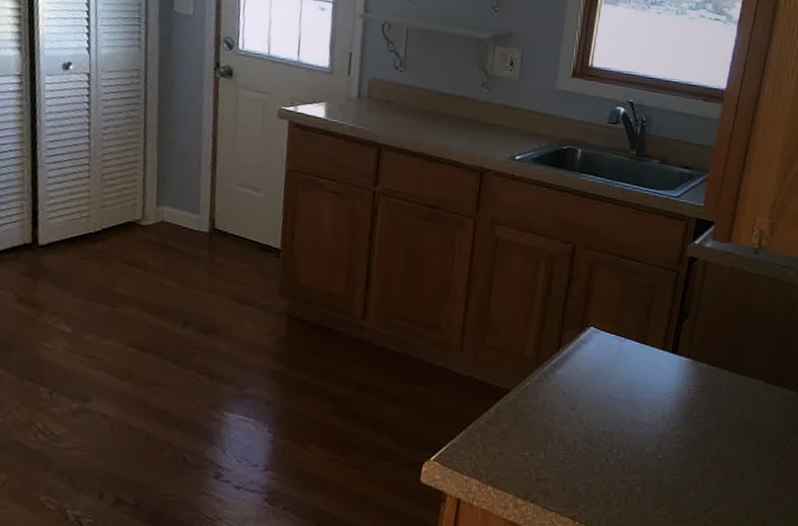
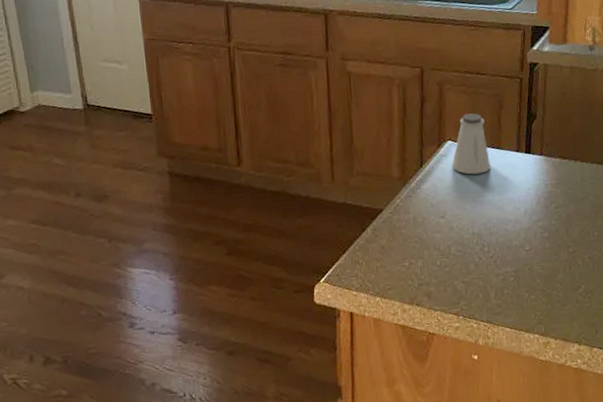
saltshaker: none [591,301,633,368] -> present [452,113,491,175]

